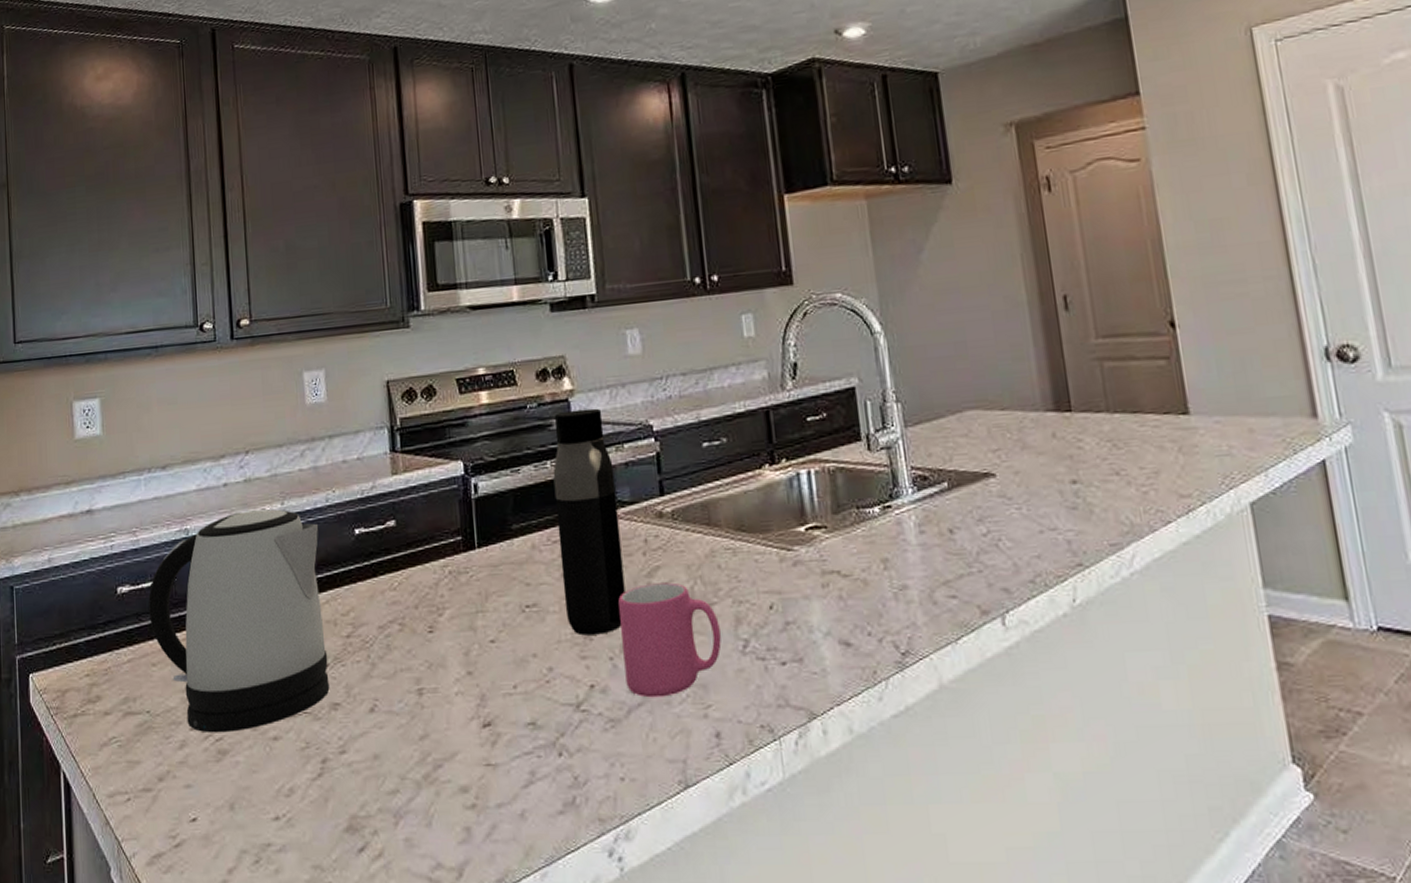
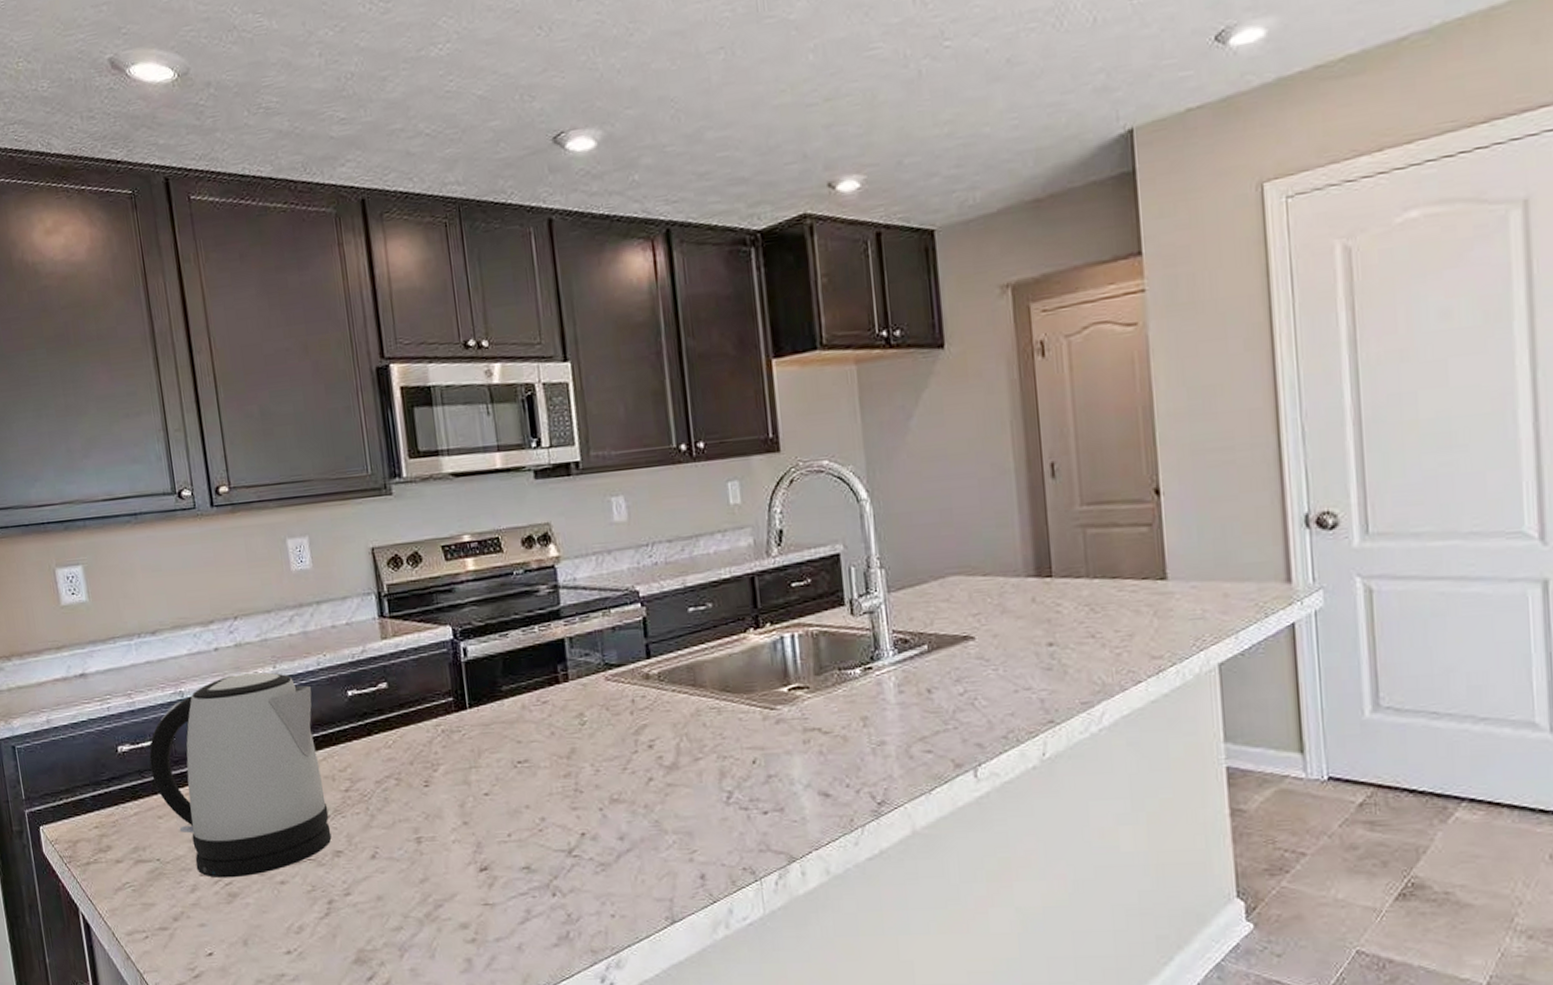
water bottle: present [553,408,626,636] -> none [540,574,614,789]
mug: present [618,582,721,698] -> none [607,739,706,844]

